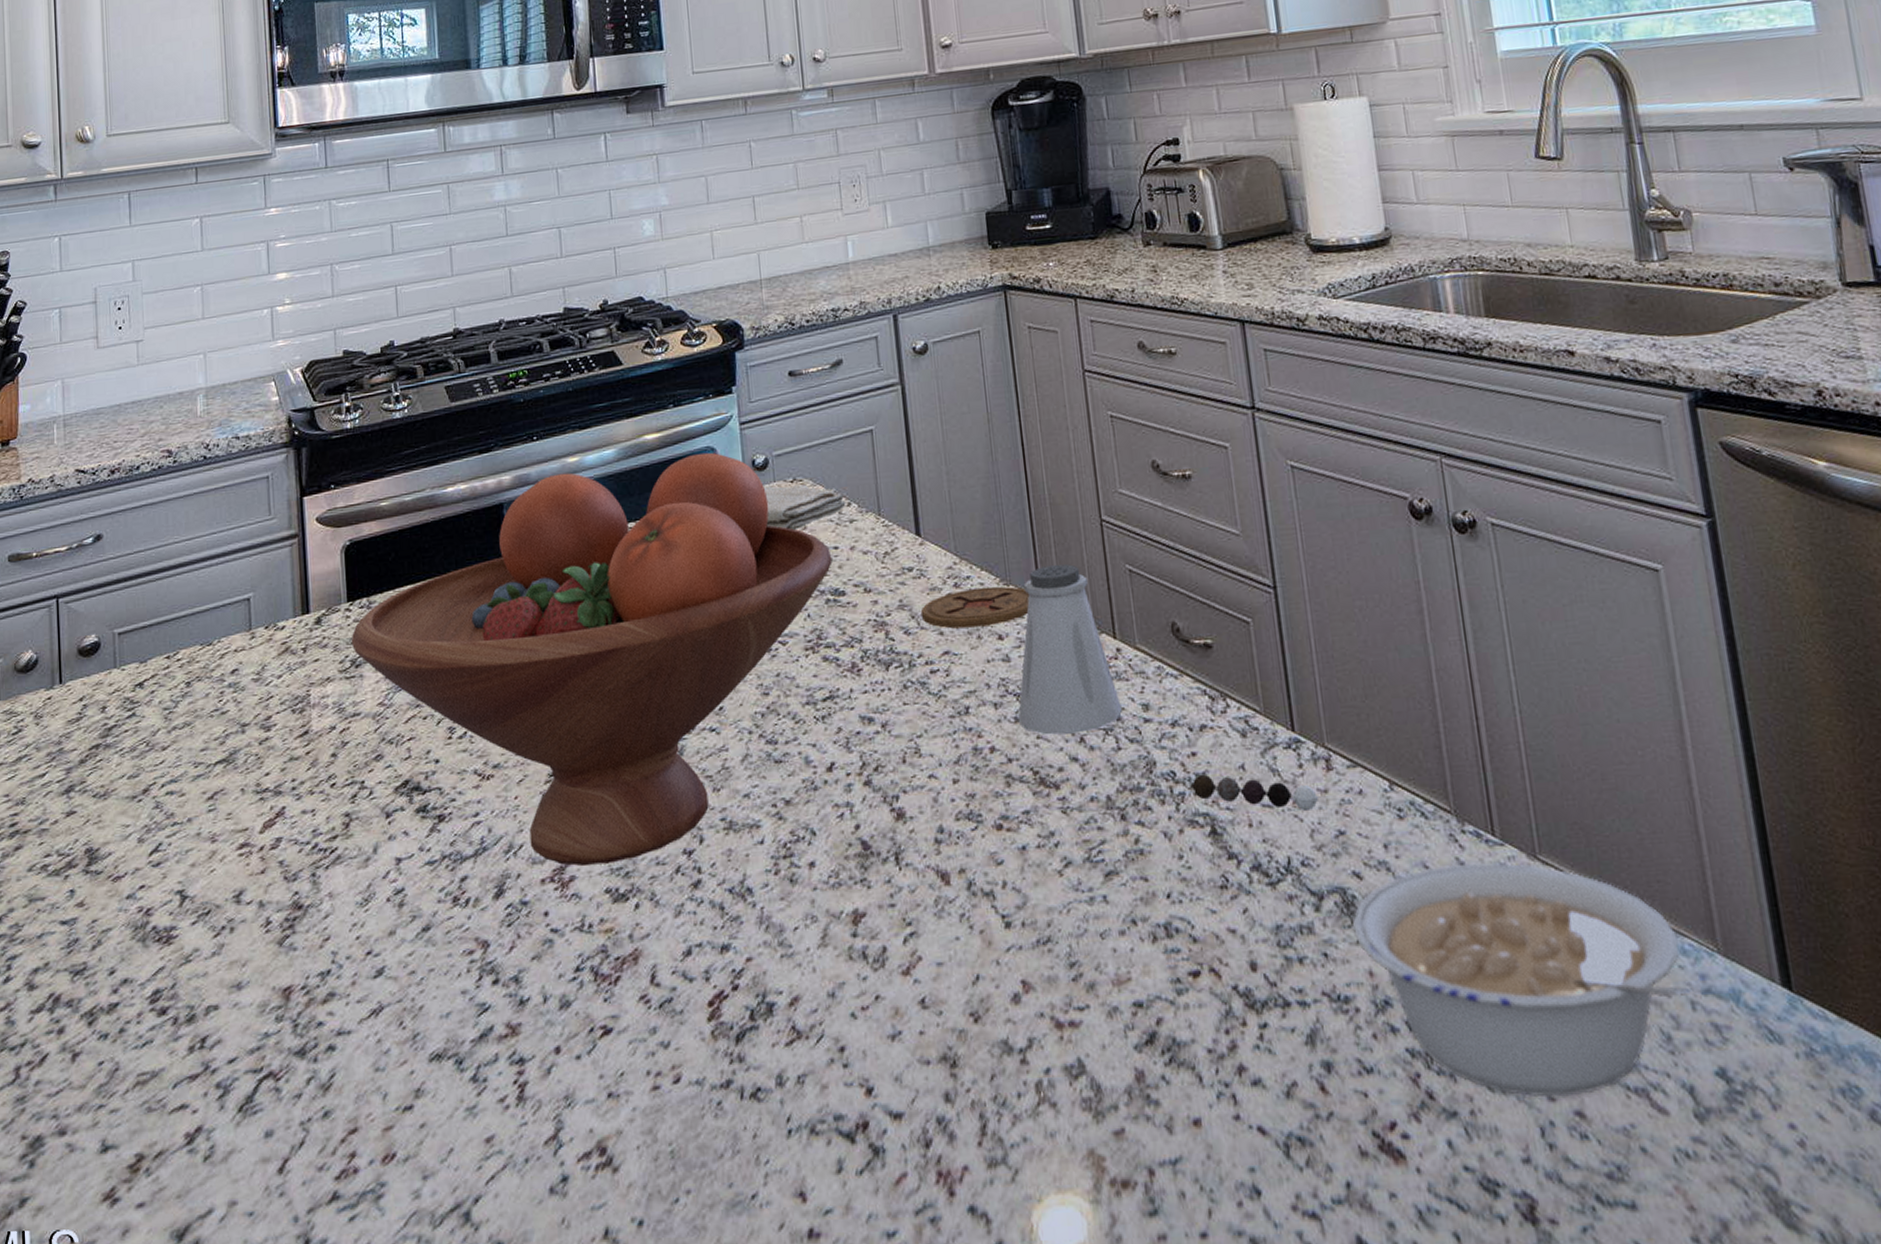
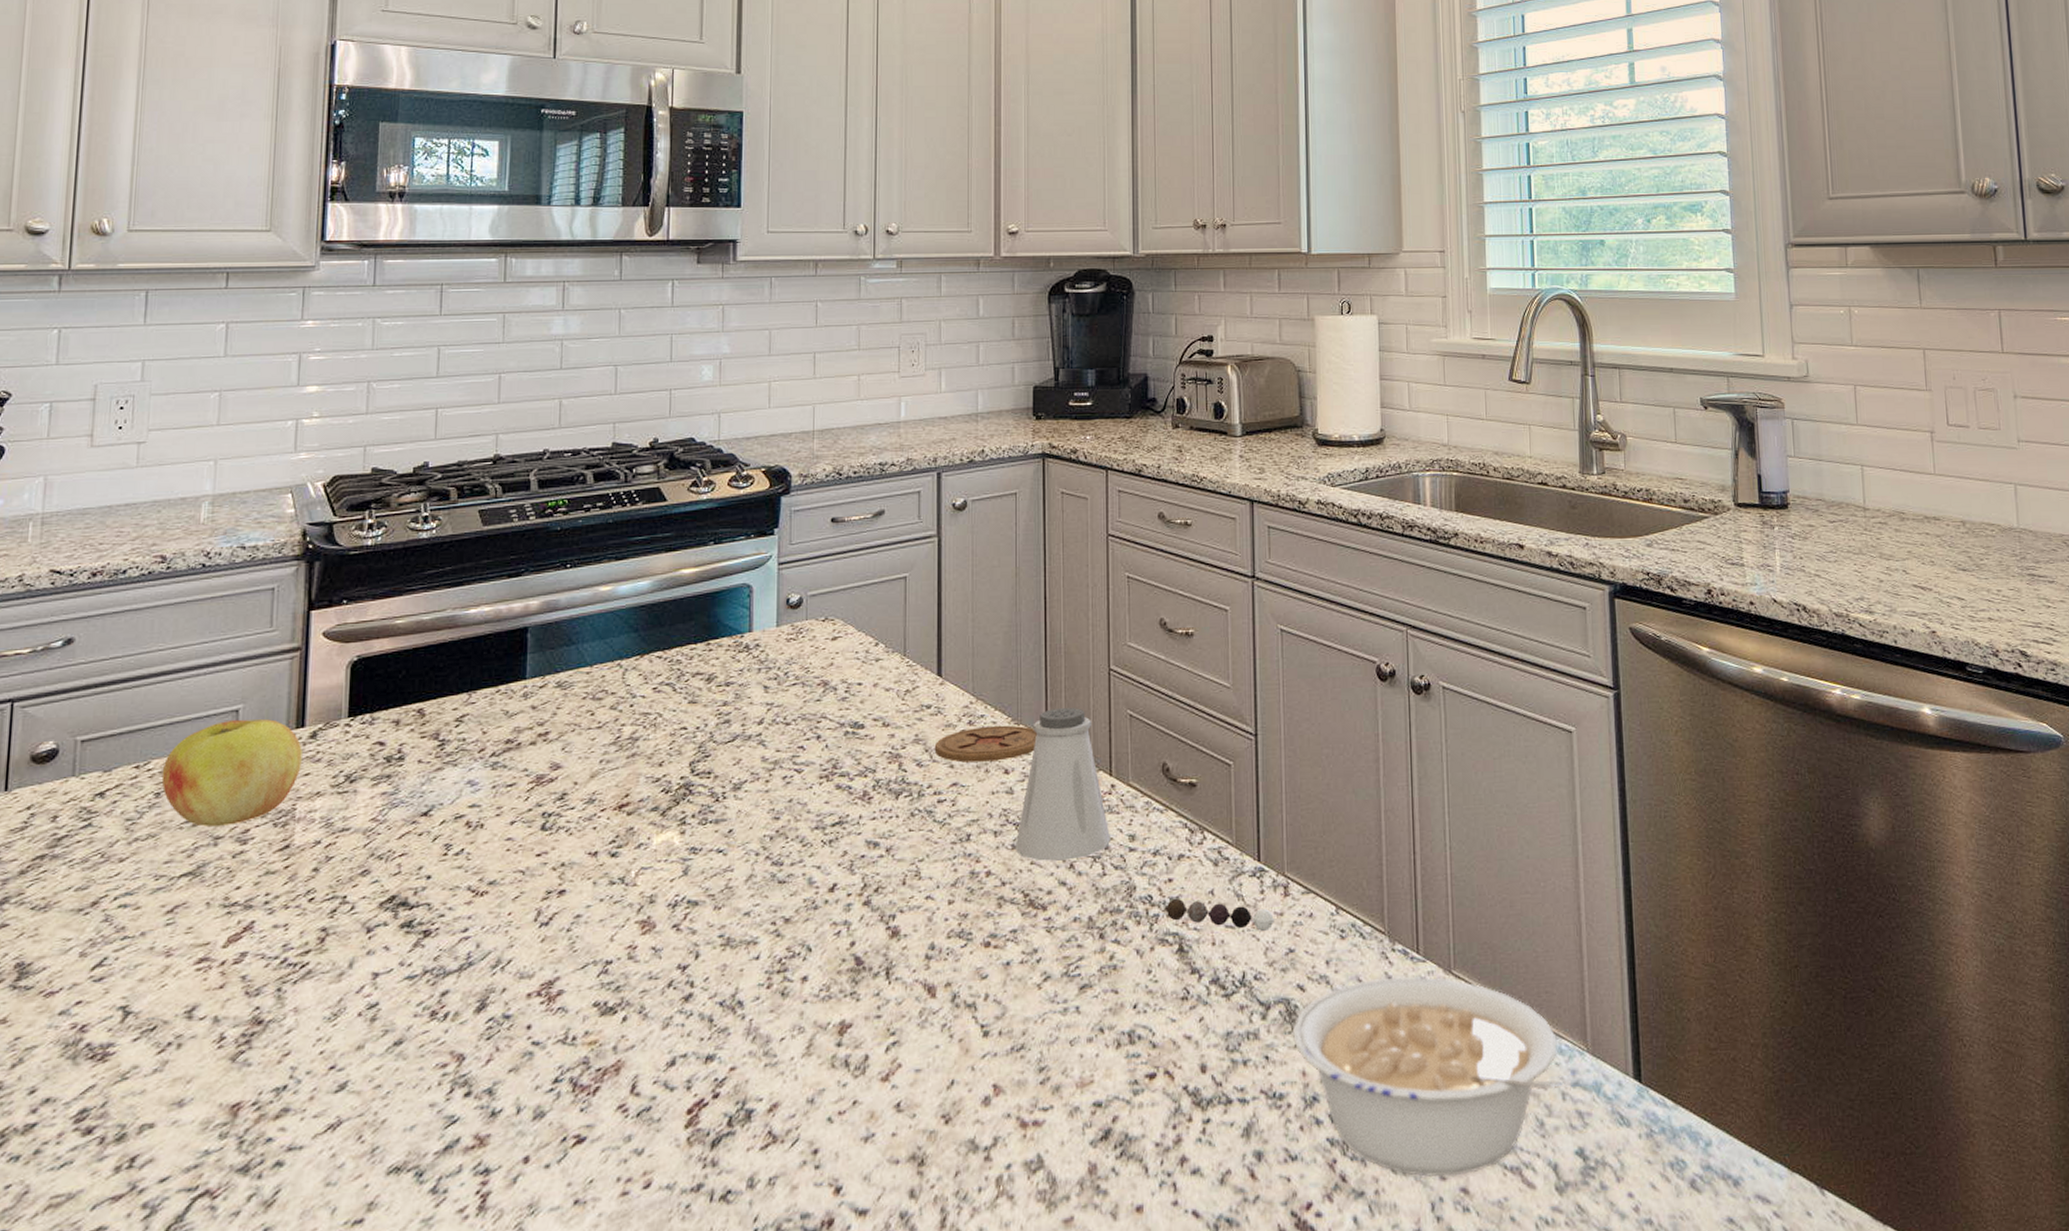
apple: none [190,606,311,714] -> present [161,719,302,827]
fruit bowl: present [351,452,833,866] -> none [347,589,855,980]
washcloth: present [763,484,846,530] -> none [794,624,874,666]

